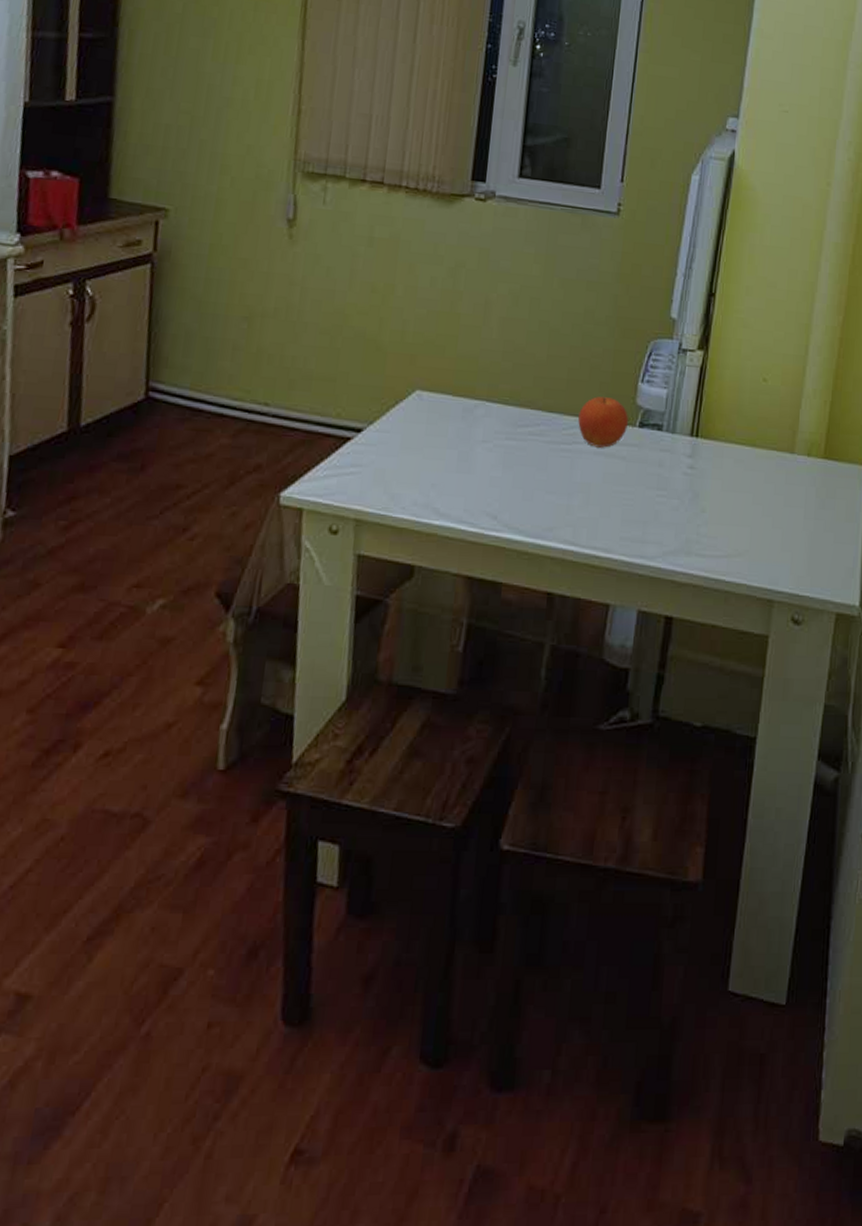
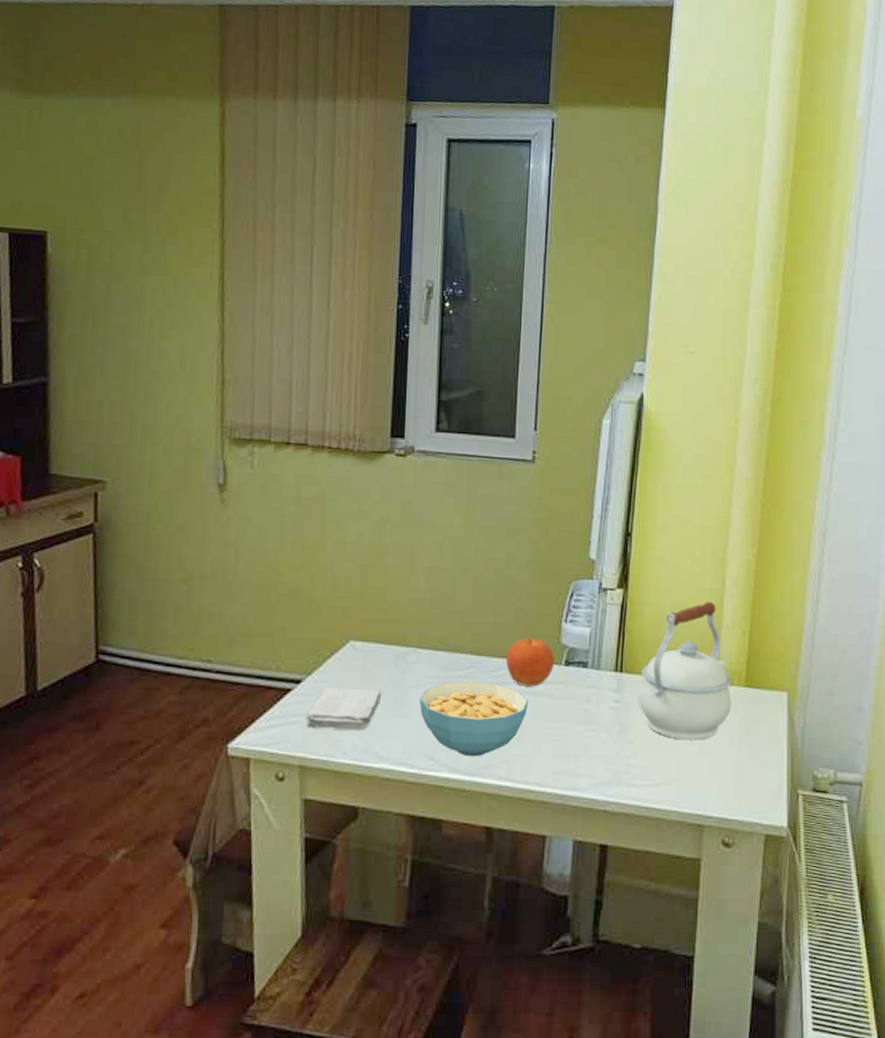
washcloth: none [364,438,446,484] -> present [306,687,381,730]
cereal bowl: none [485,438,600,518] -> present [419,681,529,757]
kettle: none [712,367,810,512] -> present [637,601,732,741]

